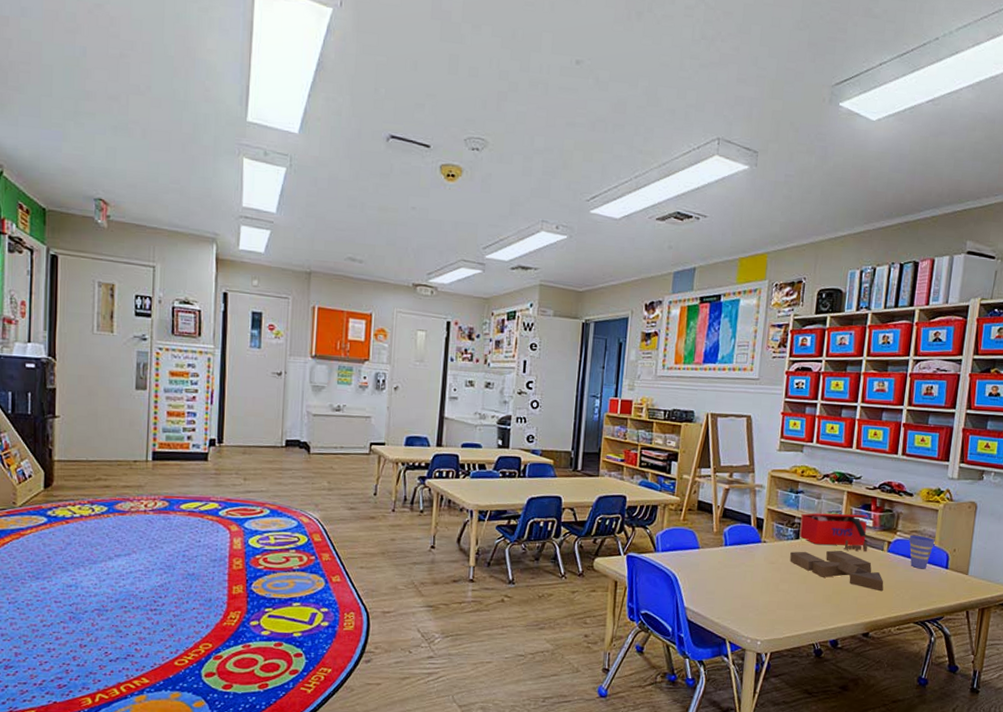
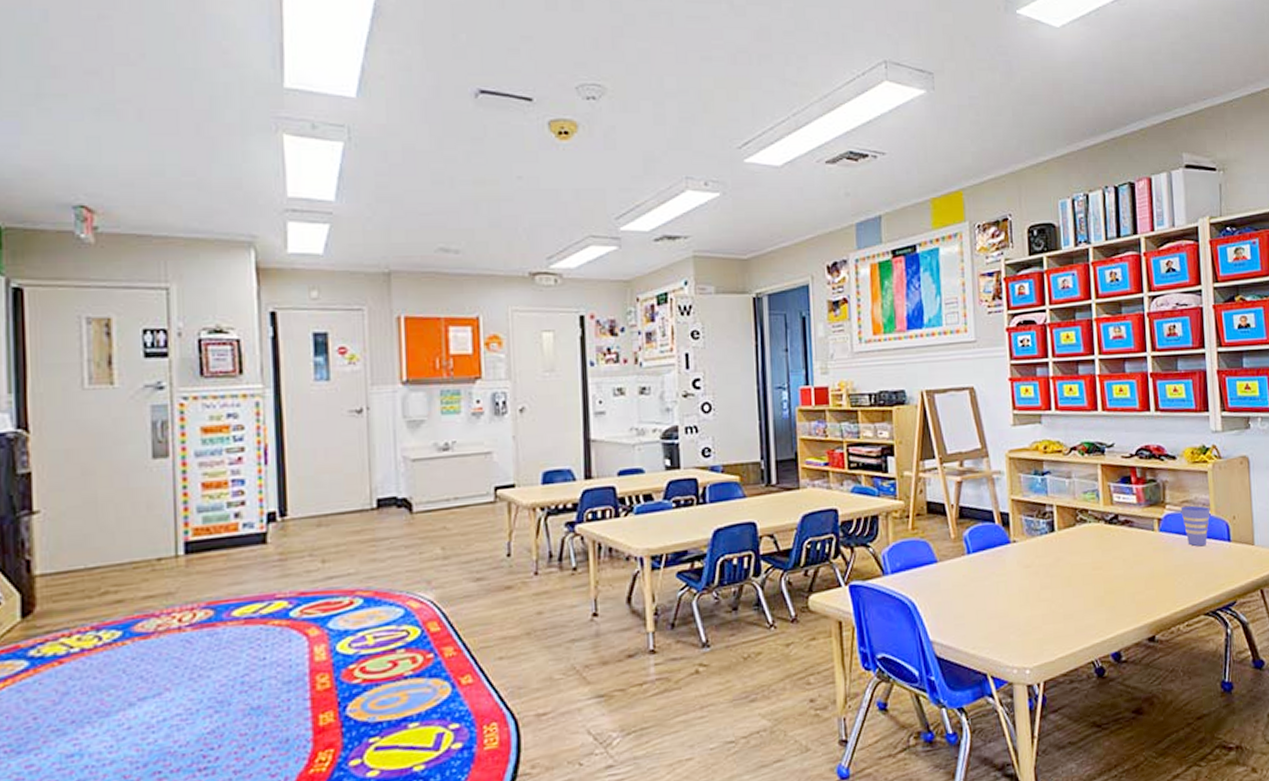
toy blocks: present [790,550,884,592] -> none [1047,538,1162,582]
toy: present [799,513,868,552] -> none [1051,489,1136,537]

